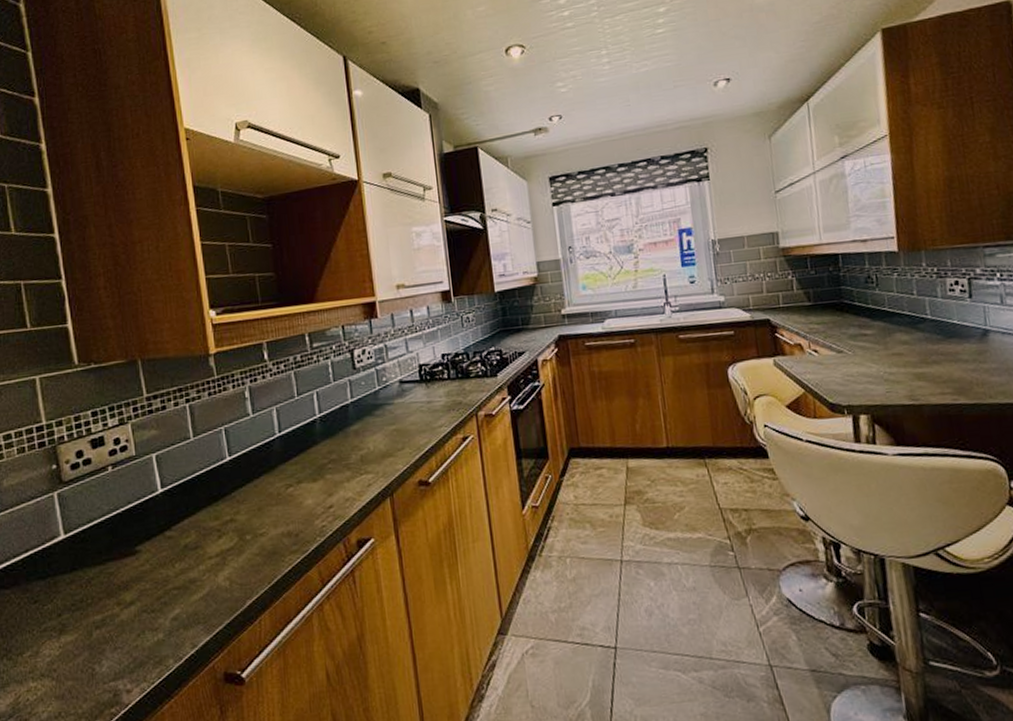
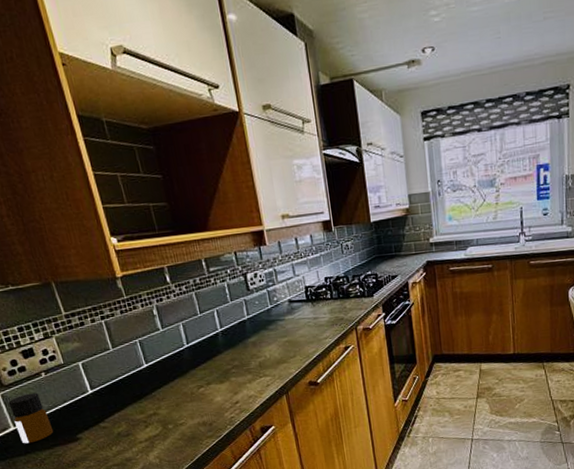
bottle: none [64,491,110,558] -> present [8,392,54,444]

